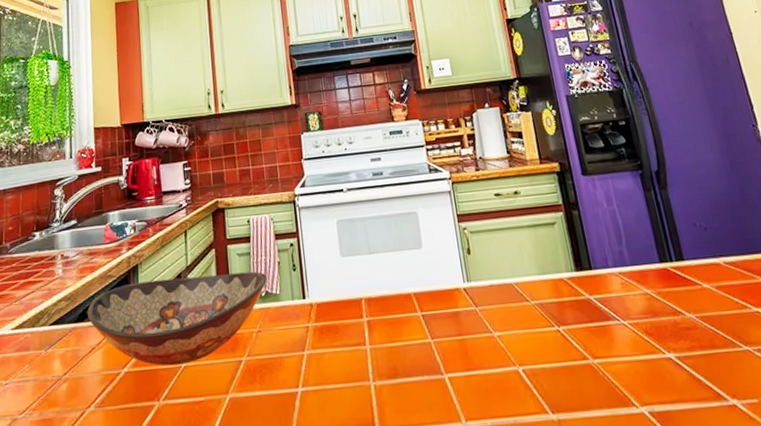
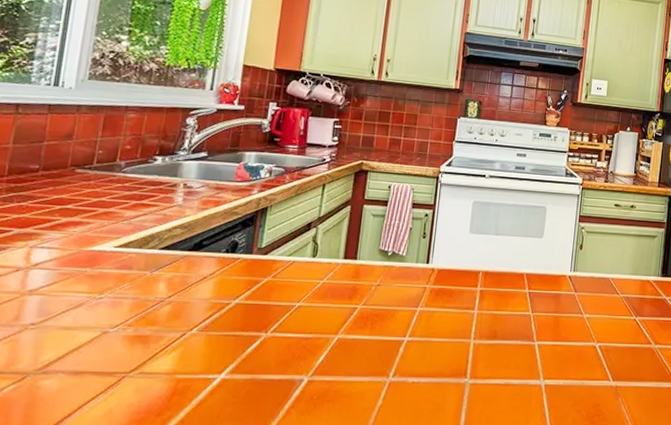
decorative bowl: present [87,271,268,366] -> none [203,223,398,304]

